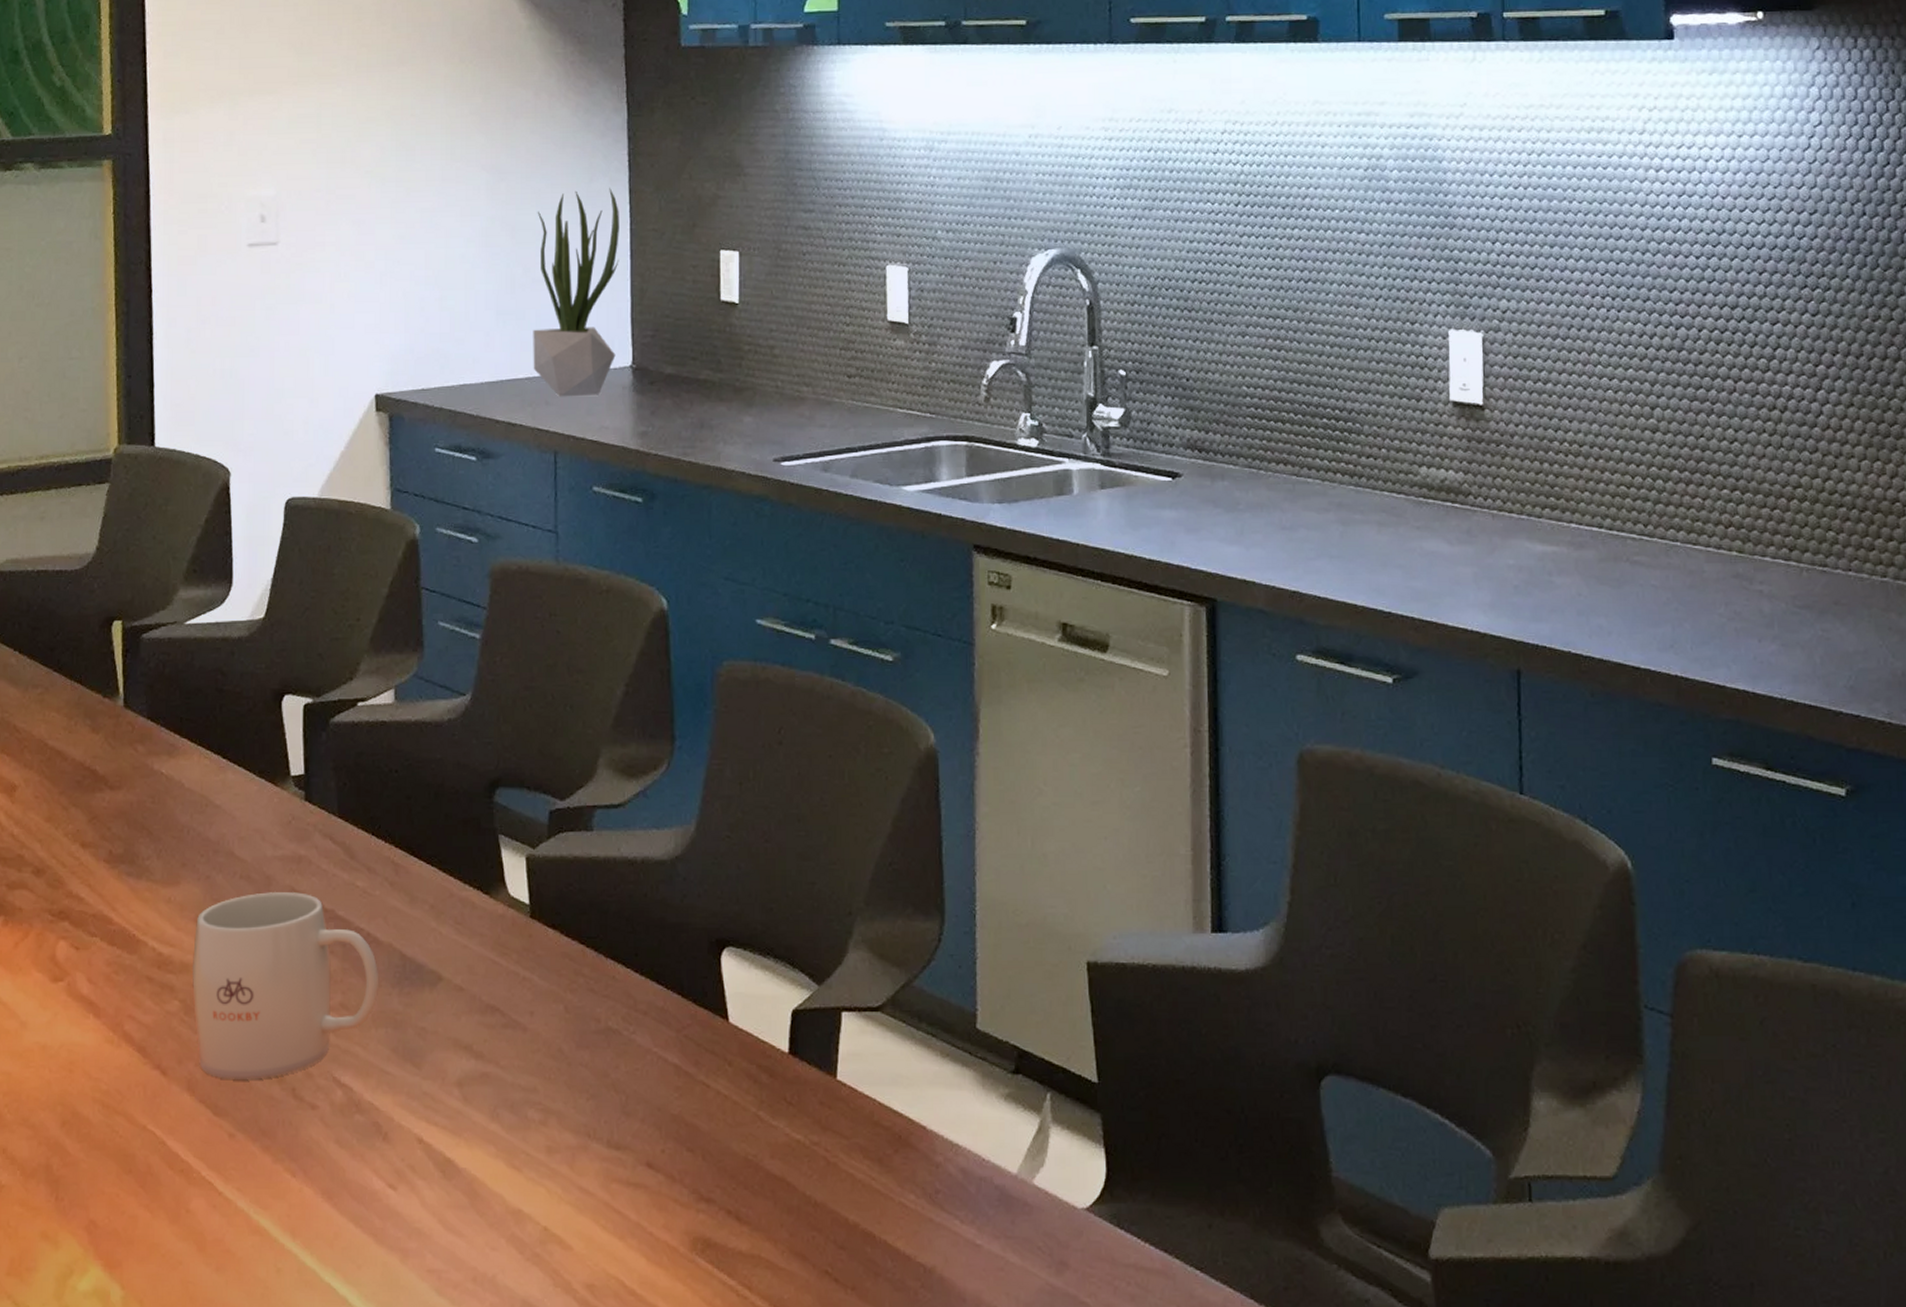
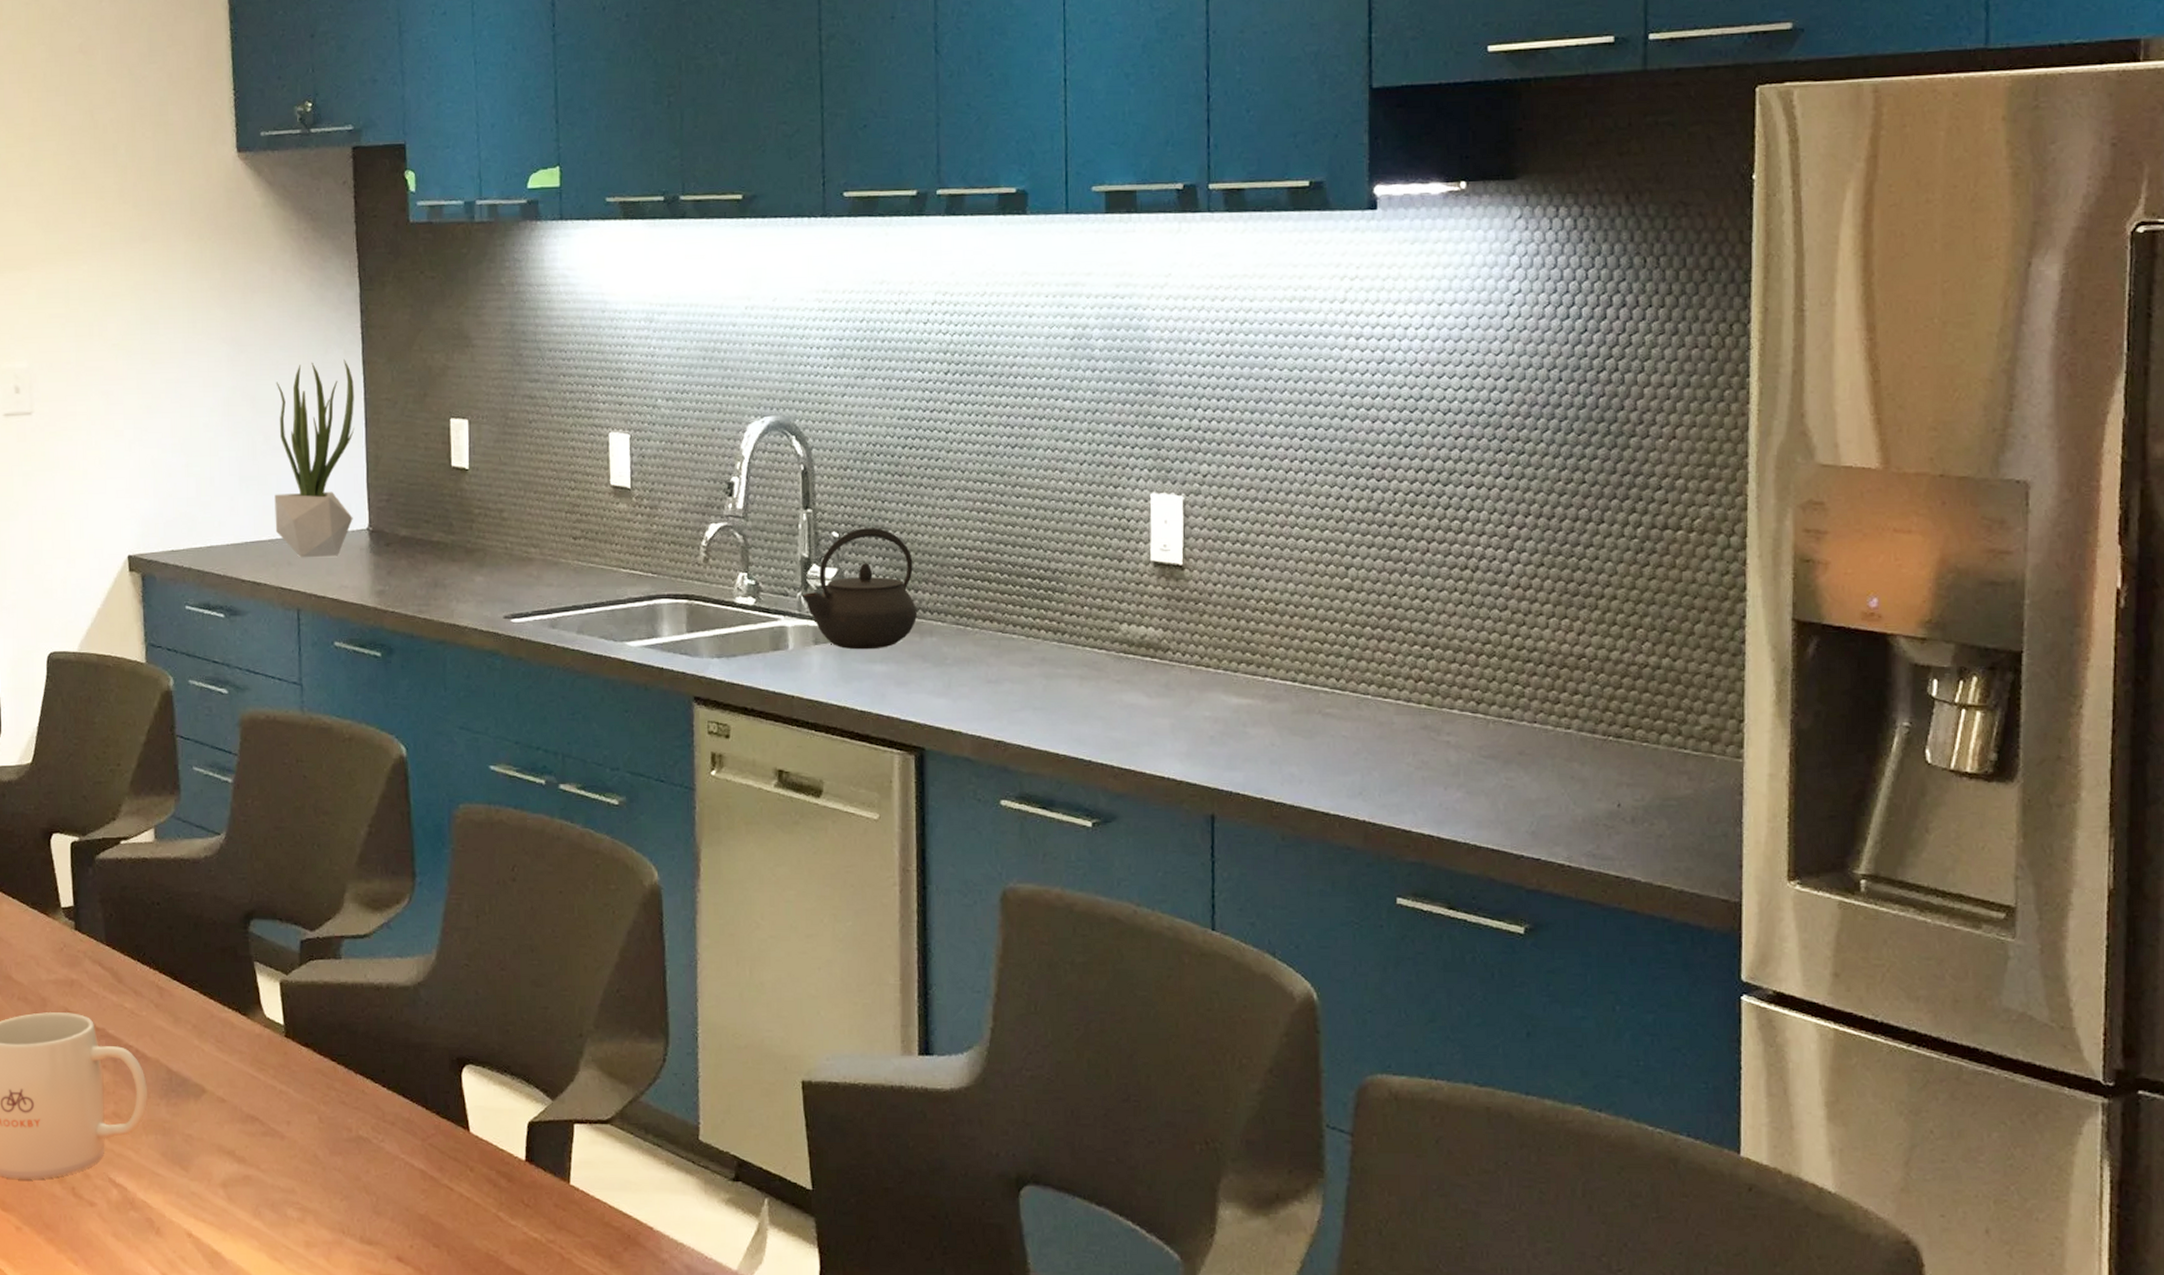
kettle: none [1088,366,1207,495] -> present [803,528,917,650]

